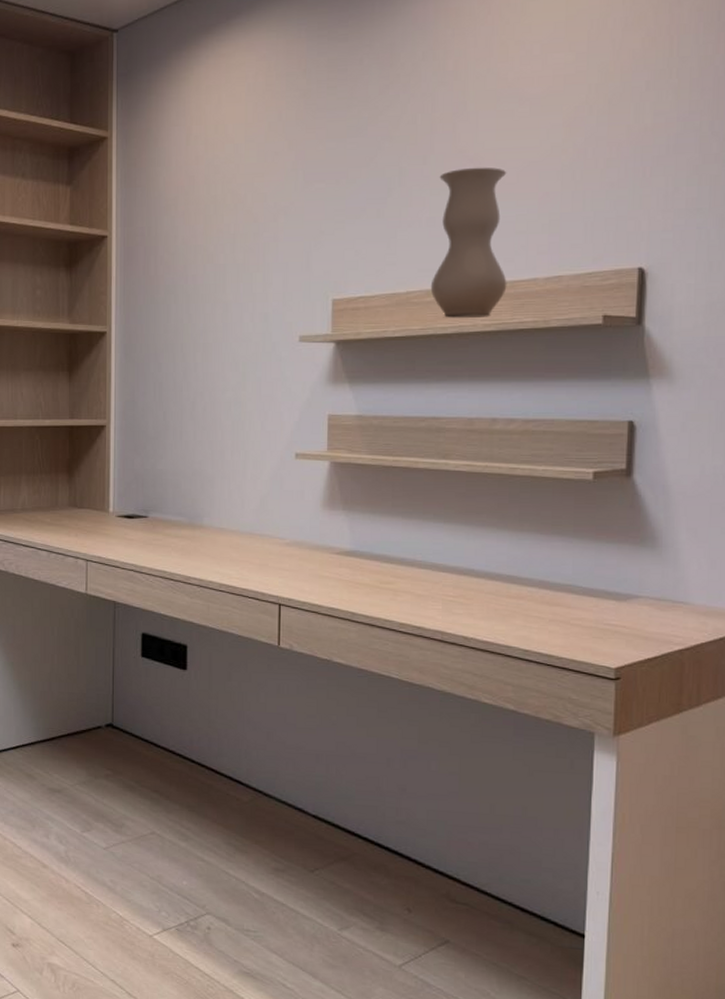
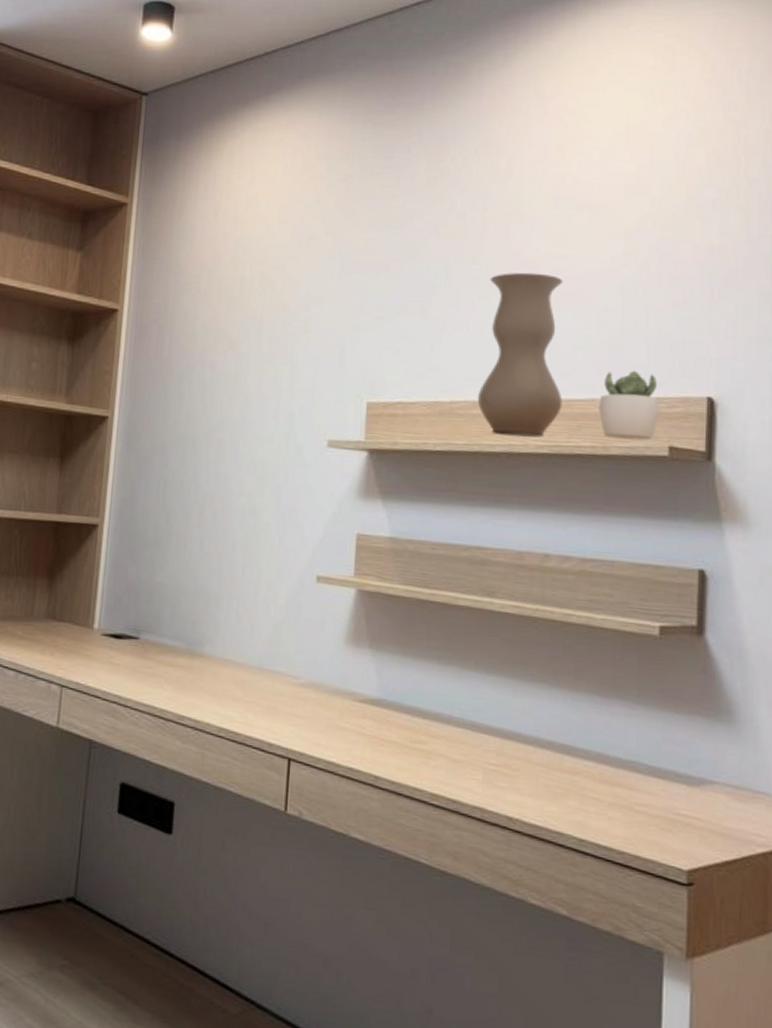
succulent plant: none [540,249,596,312] -> present [599,370,661,441]

